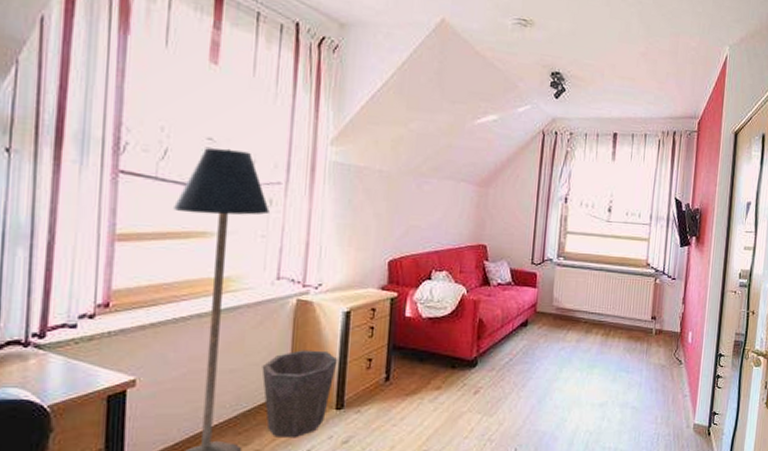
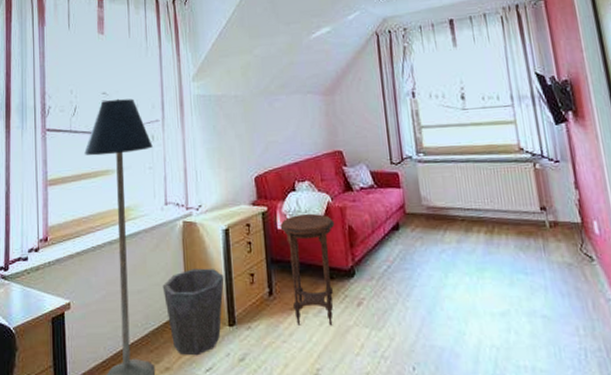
side table: none [408,303,466,411] -> present [280,213,335,326]

